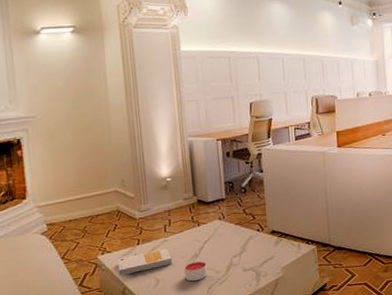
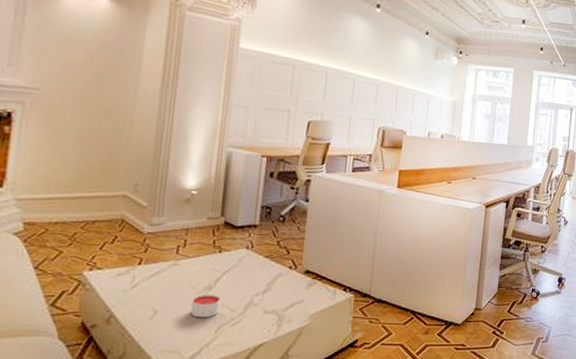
book: present [117,249,172,276] -> none [106,274,179,300]

